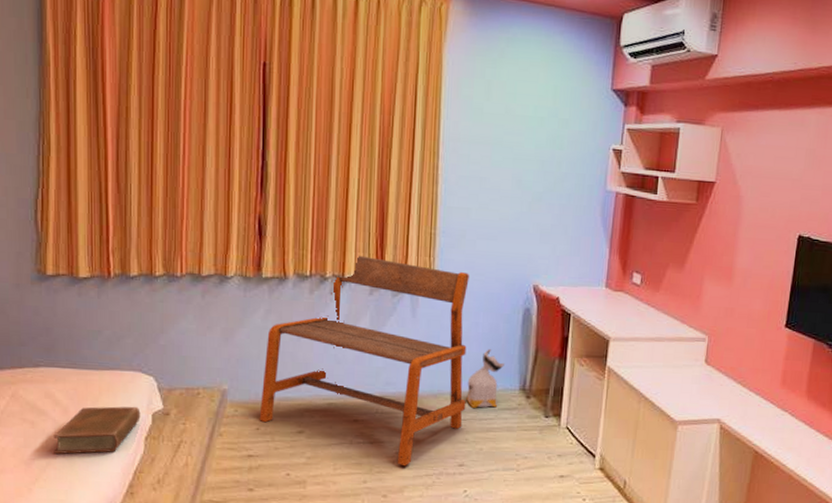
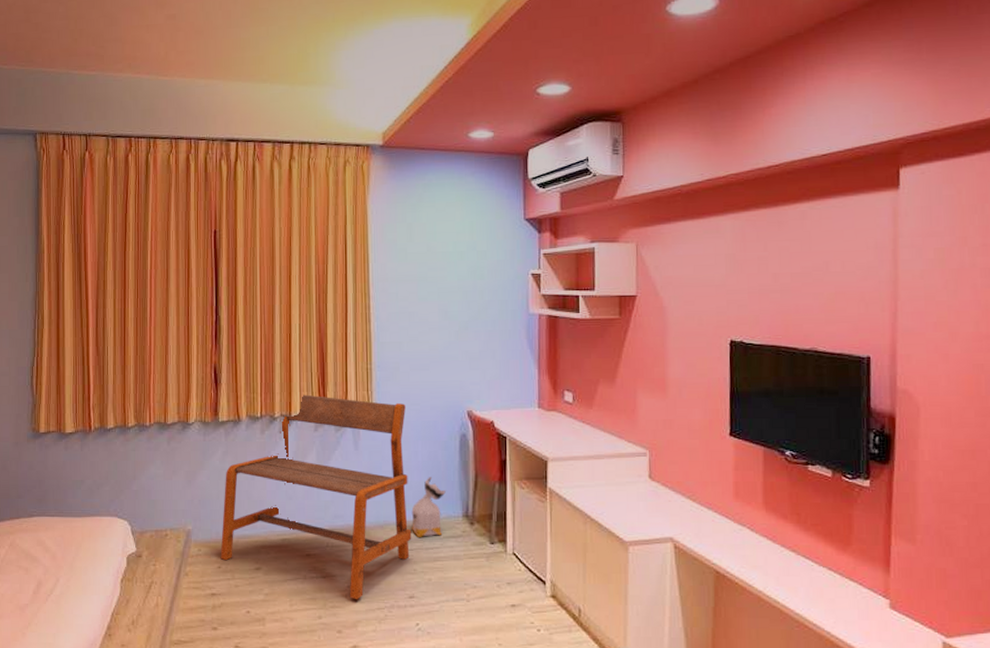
book: present [53,406,141,455] -> none [44,550,117,599]

